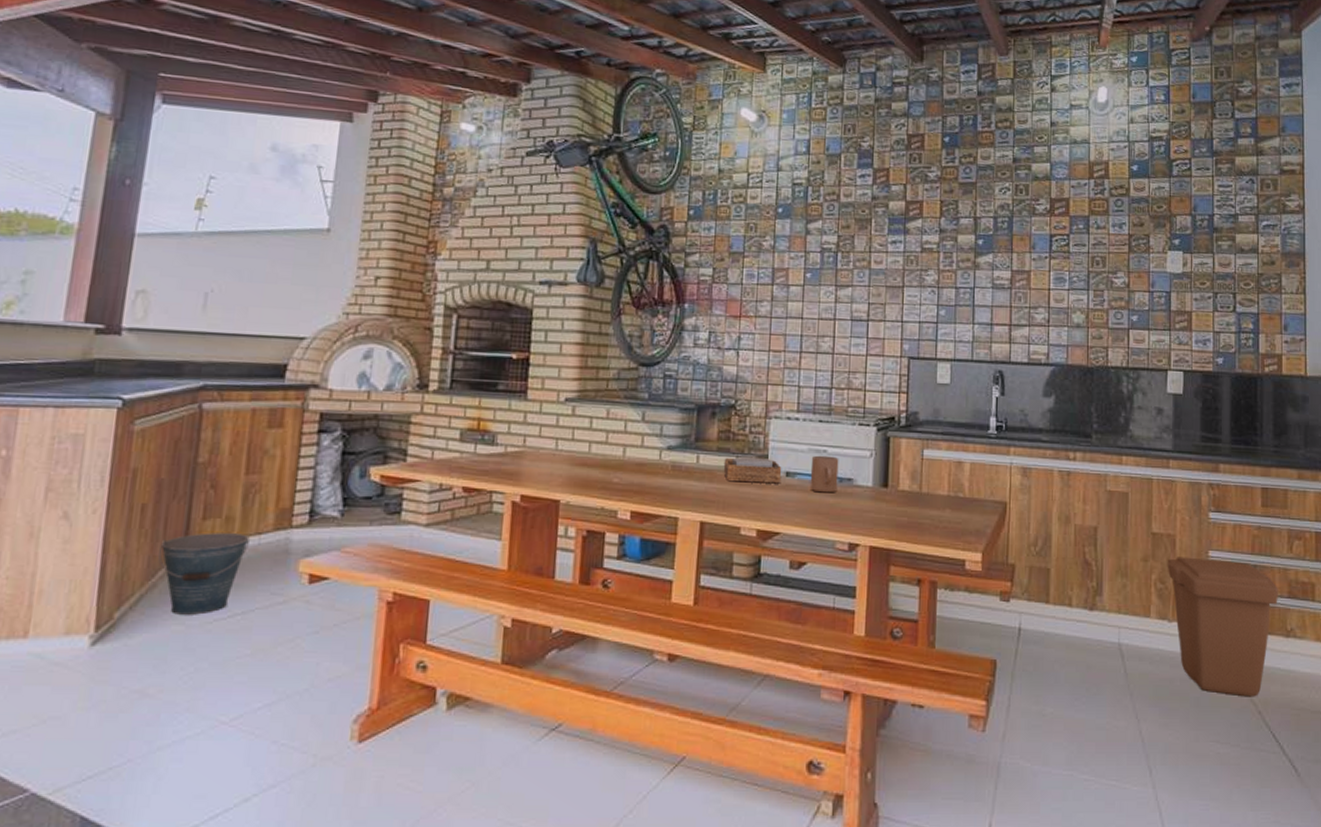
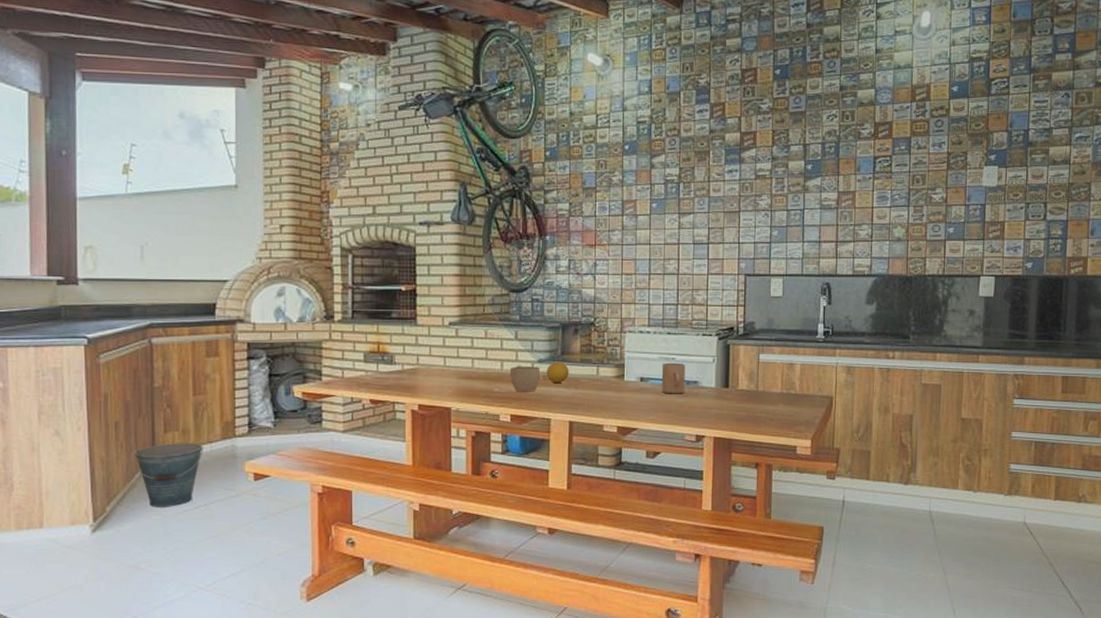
cup: none [633,452,670,485] -> present [509,365,541,392]
fruit: none [675,449,703,476] -> present [546,362,569,384]
napkin holder: present [723,457,782,484] -> none [586,367,637,388]
trash can: present [1167,557,1279,697] -> none [974,438,1074,552]

